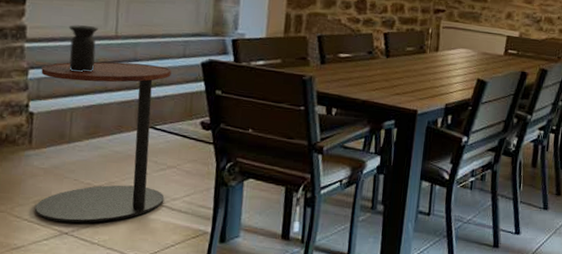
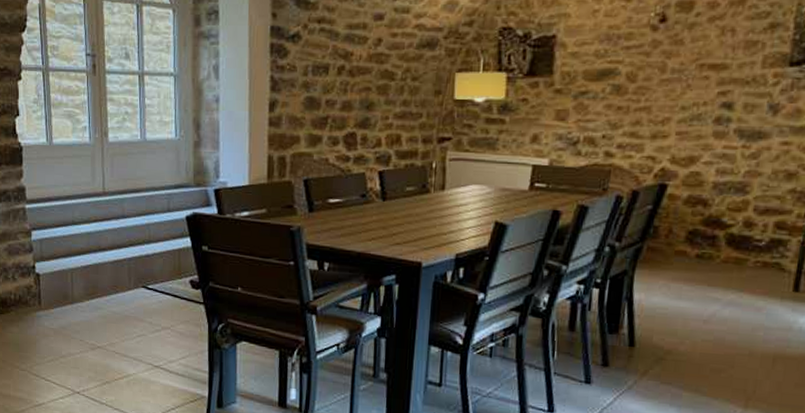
side table: present [35,61,172,223] -> none [42,219,162,383]
vase: present [68,25,98,72] -> none [61,183,88,231]

